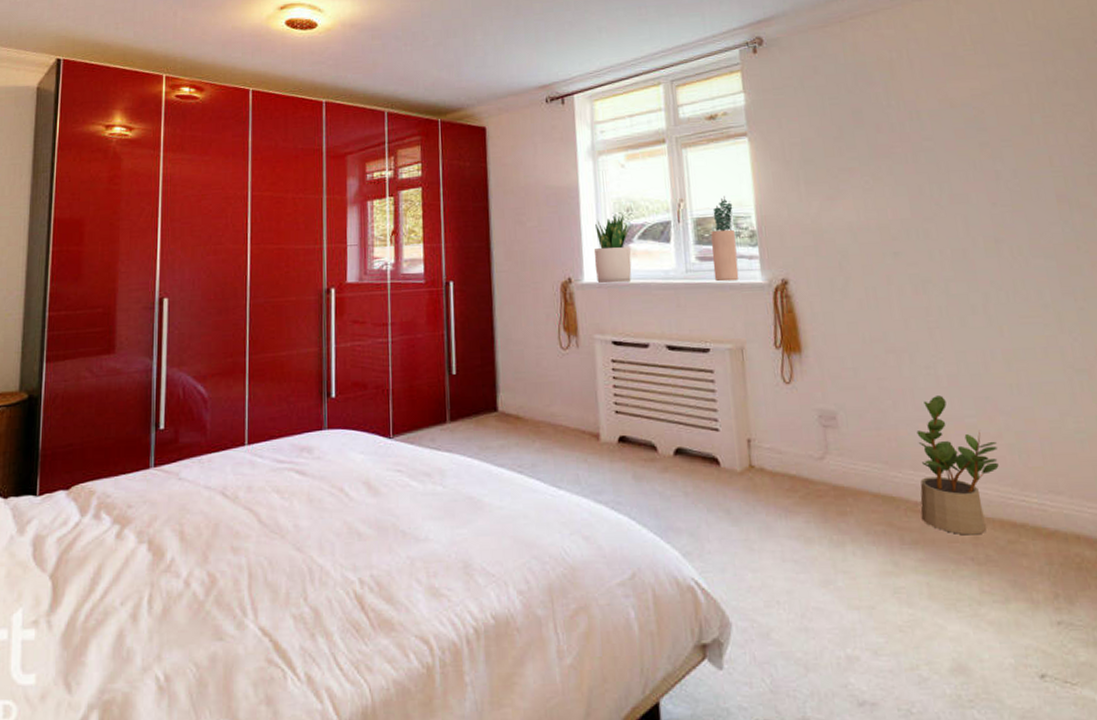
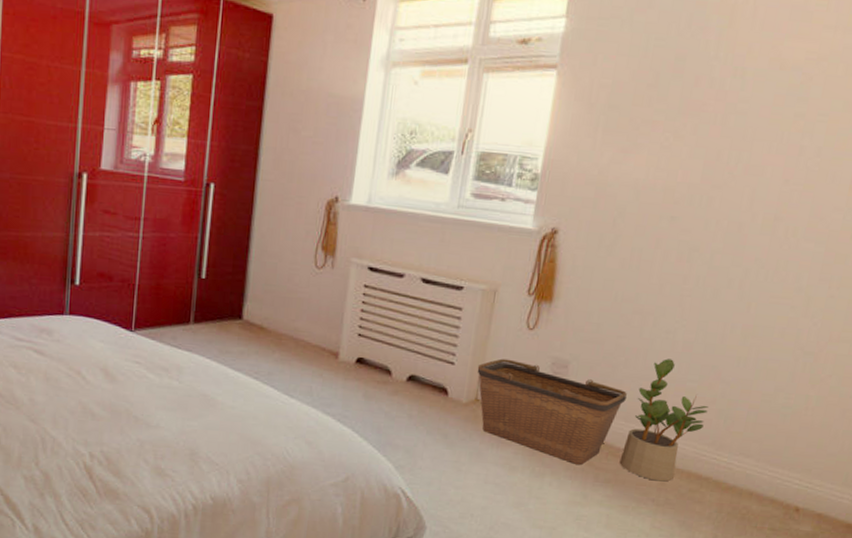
planter: present [594,214,632,284] -> none [365,135,408,210]
vase: present [711,196,739,282] -> none [485,132,523,224]
bicycle basket: none [743,418,907,527] -> present [477,358,627,465]

